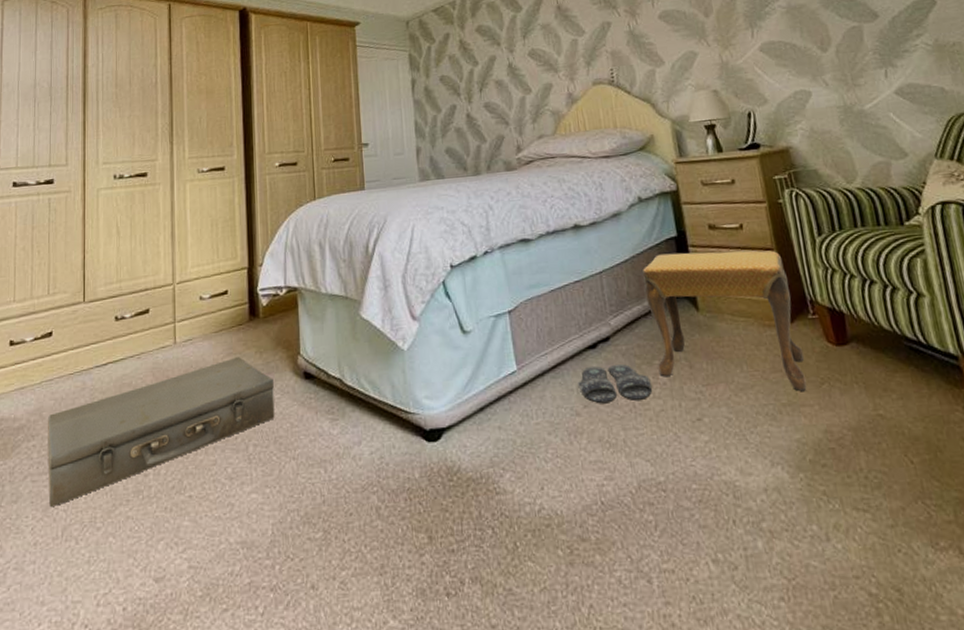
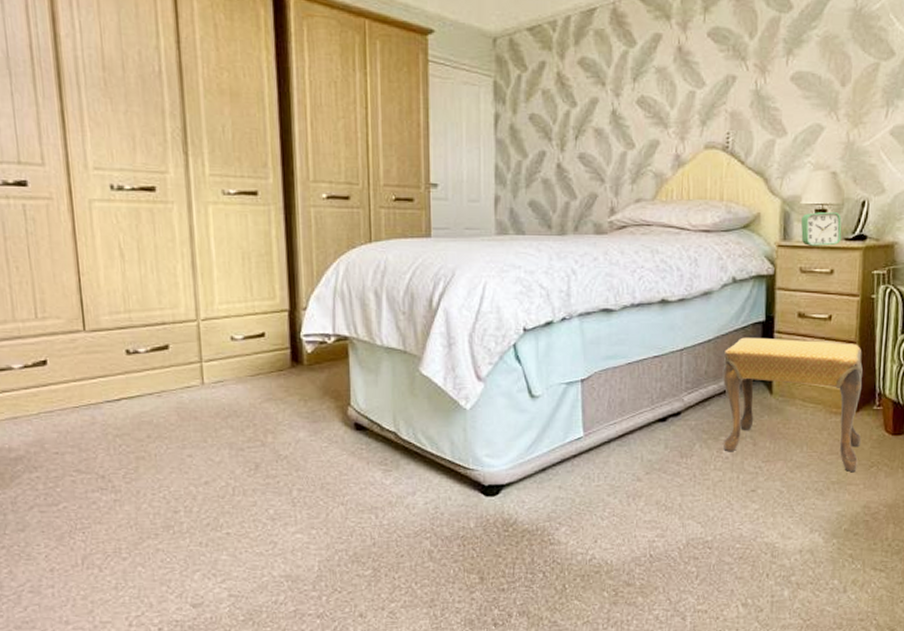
briefcase: present [47,356,275,508] -> none [51,402,322,538]
slippers: present [578,363,652,404] -> none [643,437,714,472]
alarm clock: none [692,126,736,160] -> present [800,212,842,246]

